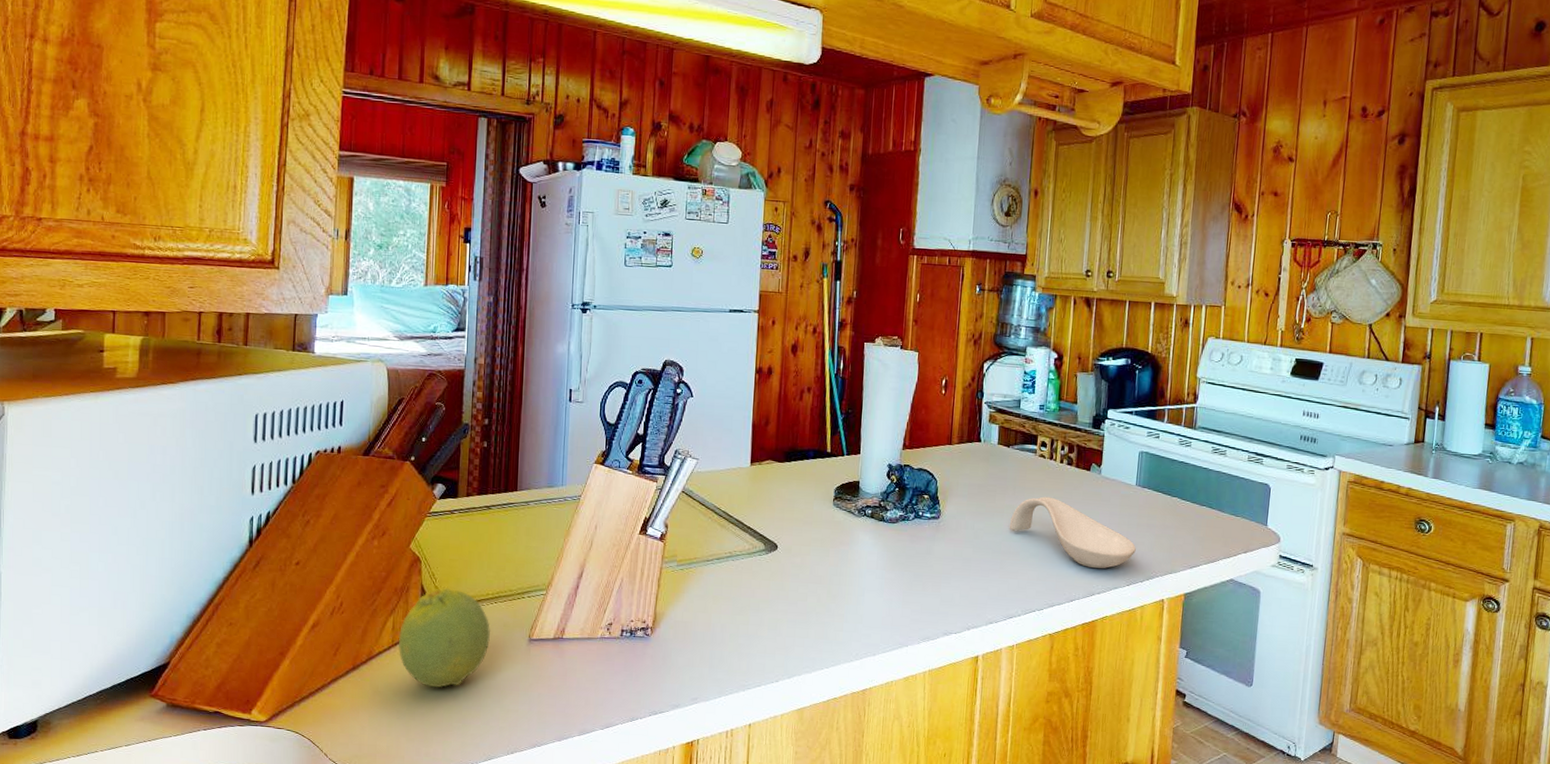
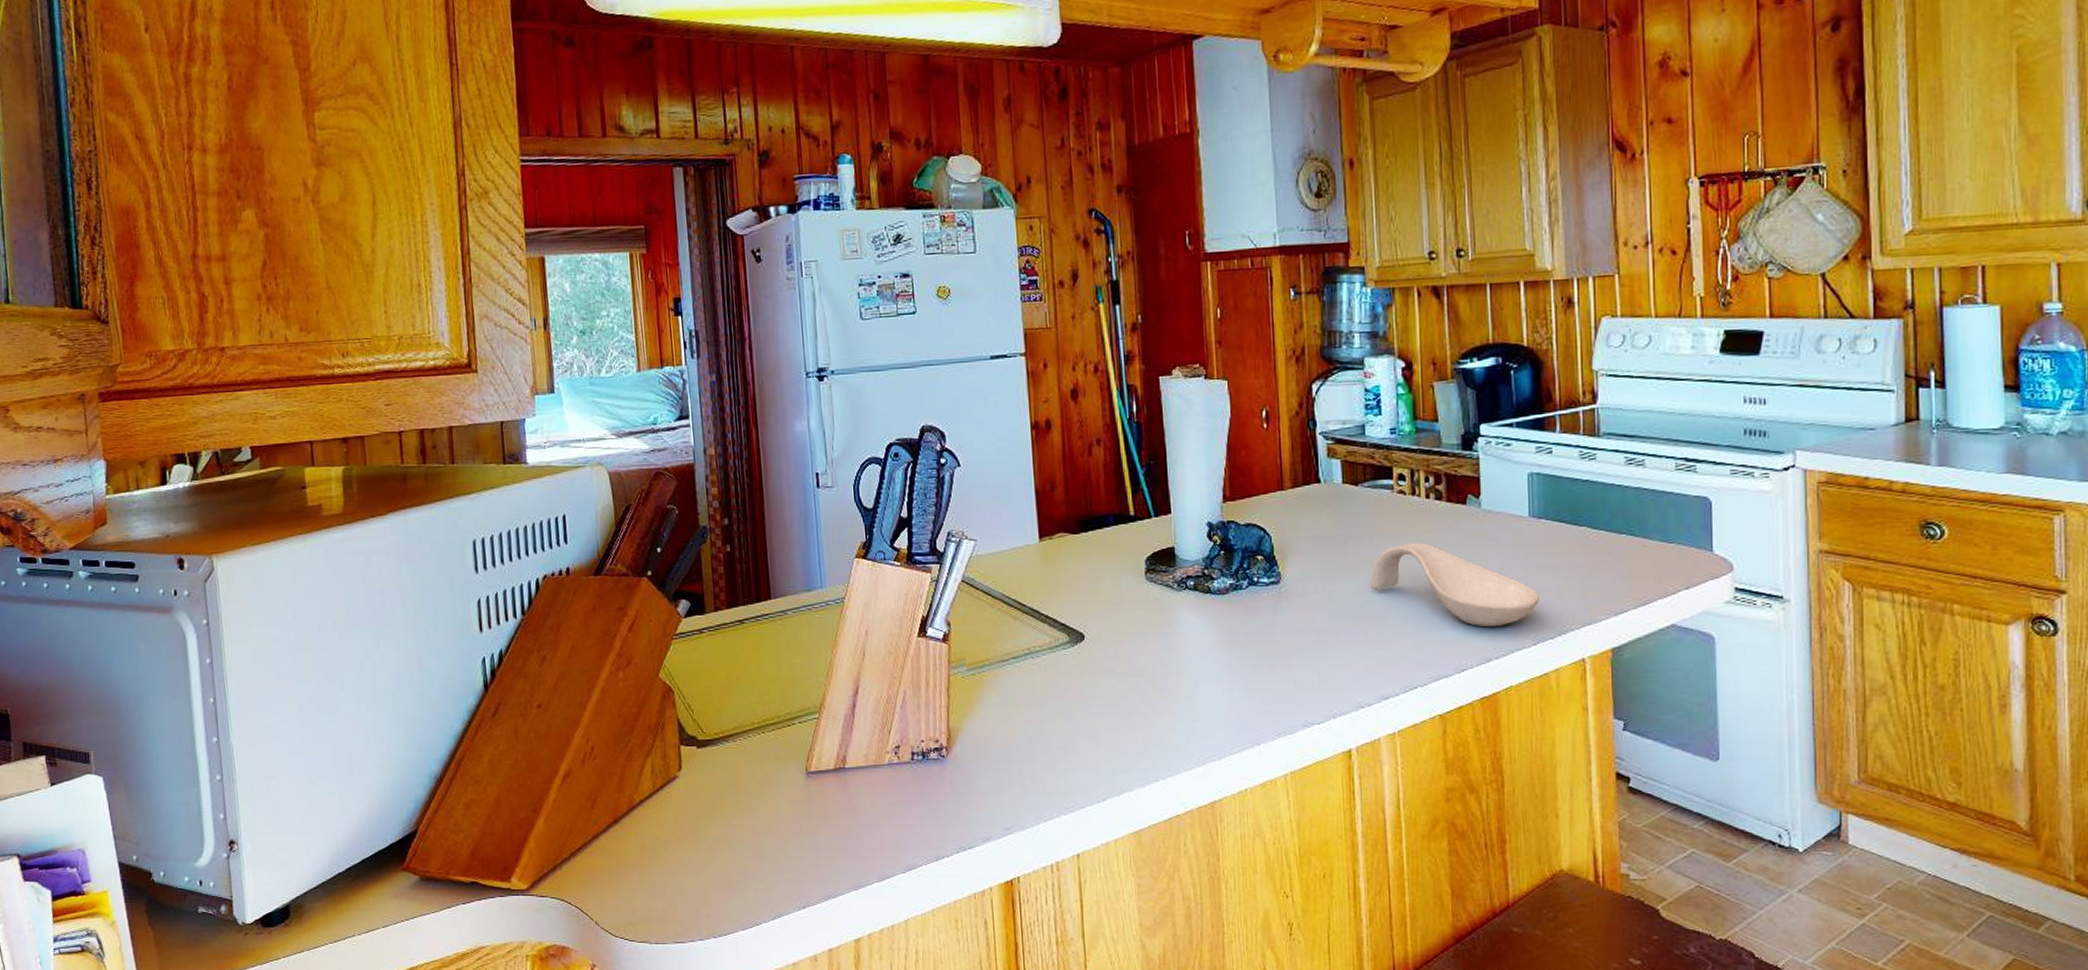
fruit: present [398,586,491,688] -> none [659,718,762,838]

